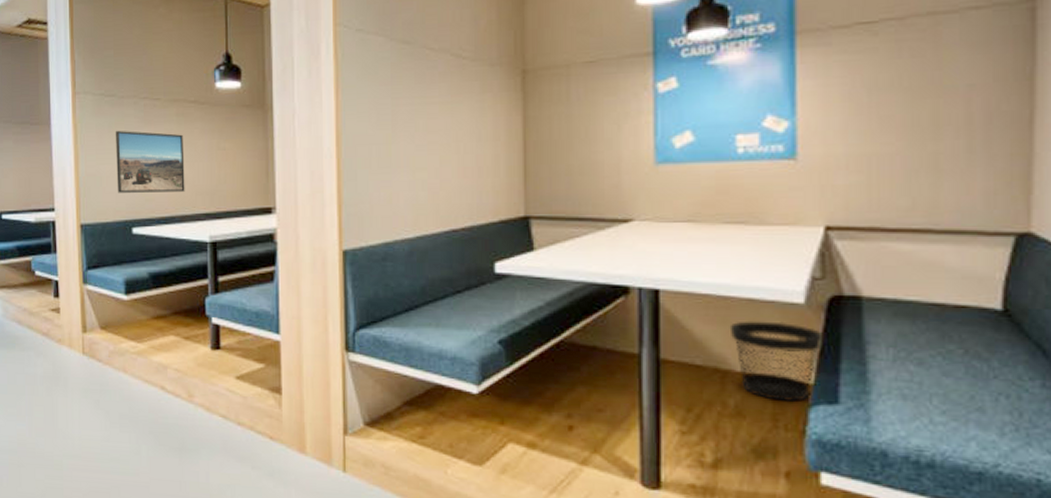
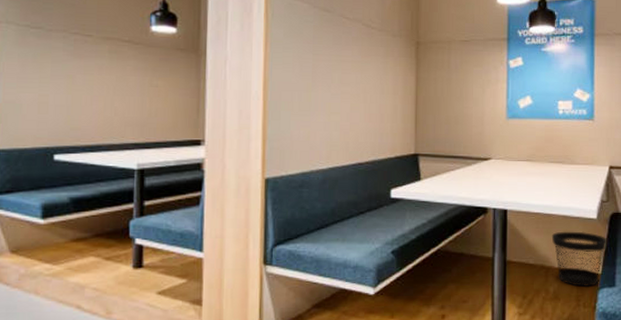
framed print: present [116,130,185,193] -> none [39,61,115,123]

